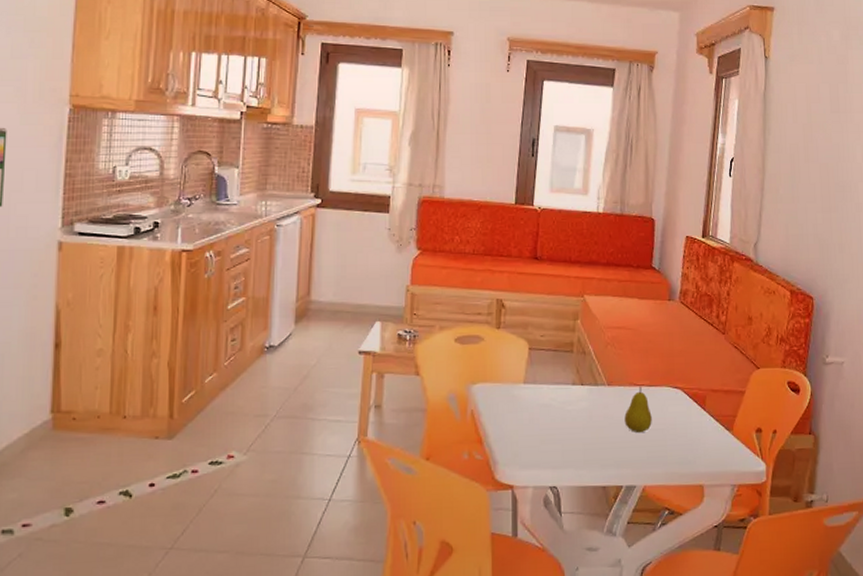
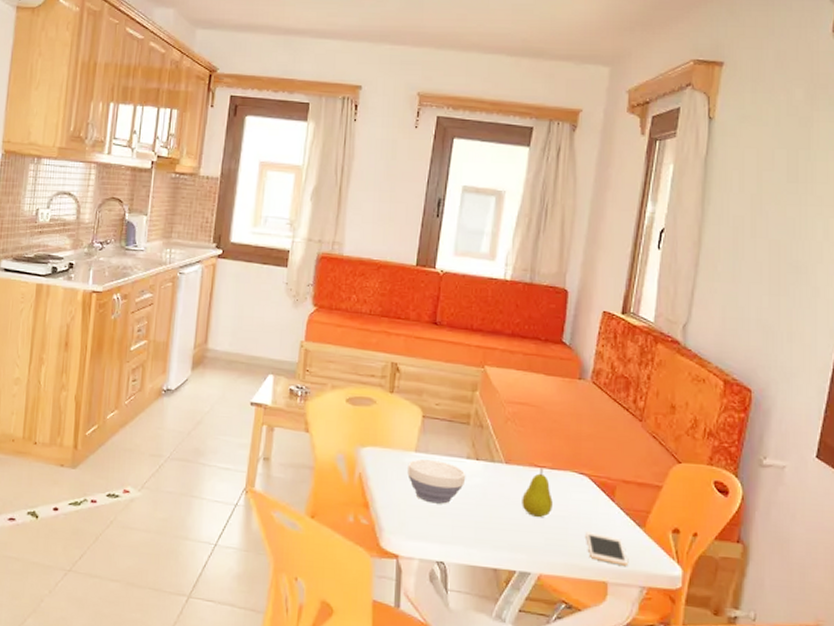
bowl: none [517,390,573,431] -> present [407,459,466,504]
cell phone: none [682,440,721,468] -> present [586,532,629,566]

